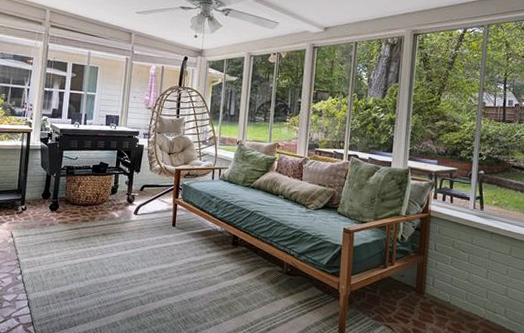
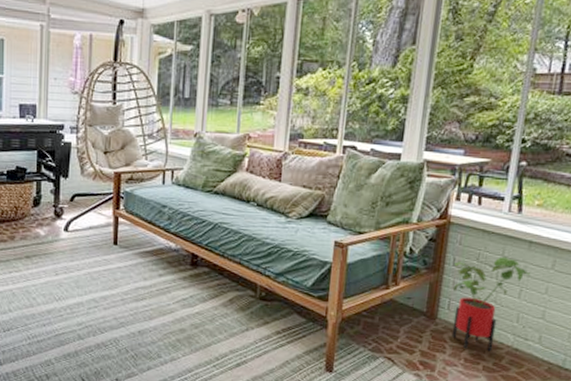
house plant: none [435,244,493,323] -> present [451,256,530,352]

